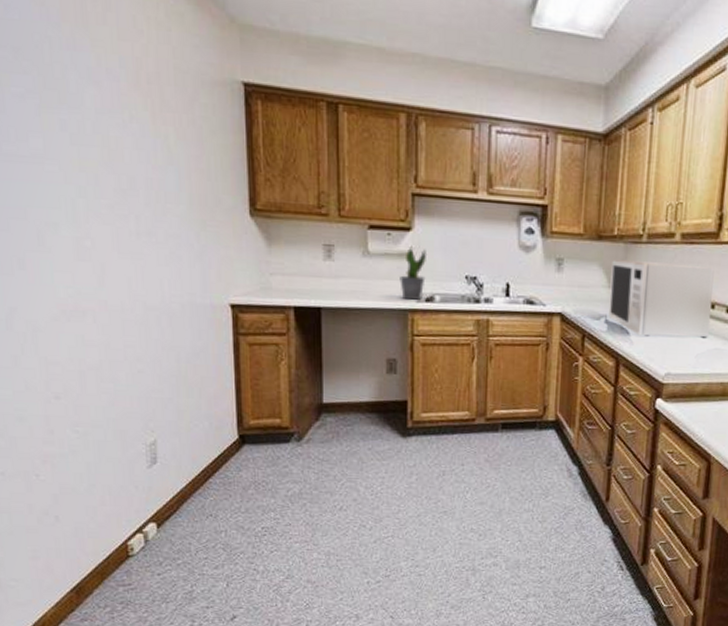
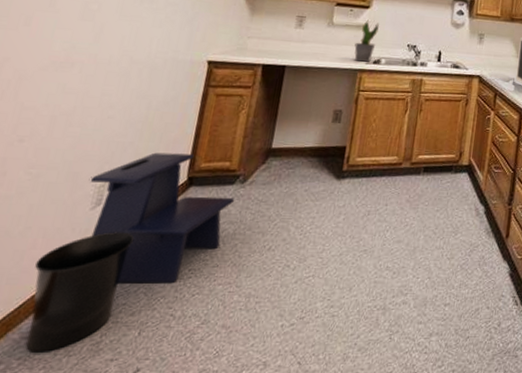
waste bin: none [110,490,200,599] -> present [26,232,135,353]
step stool: none [137,409,294,540] -> present [88,152,235,284]

